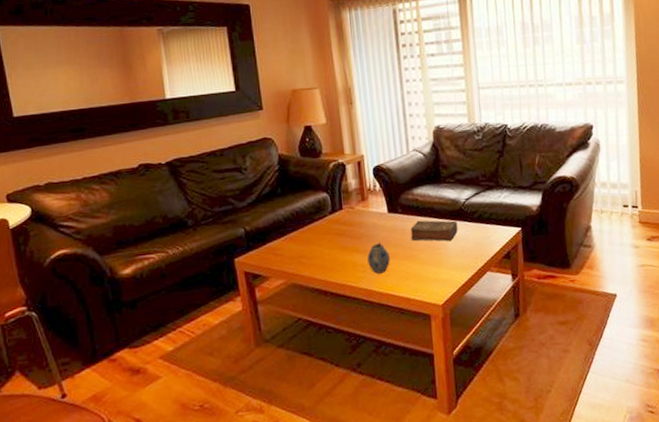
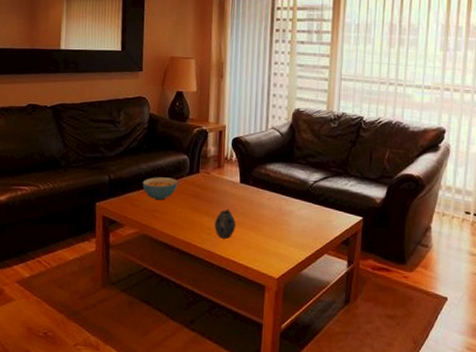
cereal bowl: none [282,219,322,246] -> present [142,177,178,200]
book: present [410,220,458,242] -> none [258,194,303,218]

